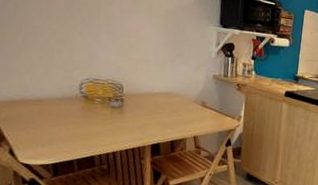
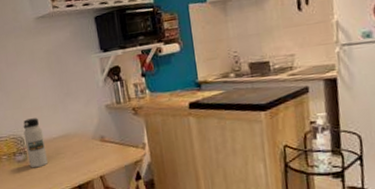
water bottle: none [124,68,146,117] -> present [23,118,48,168]

